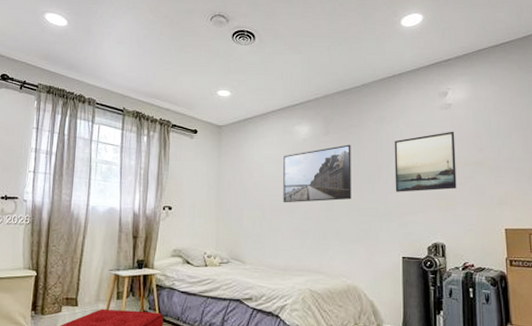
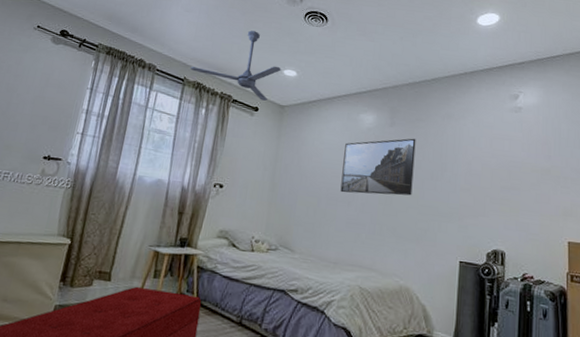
ceiling fan: none [127,56,215,123] -> present [190,30,281,101]
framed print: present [394,131,457,192] -> none [457,135,523,196]

